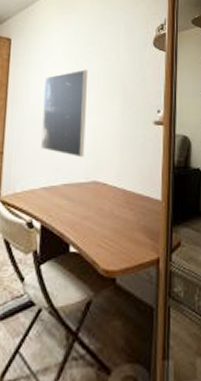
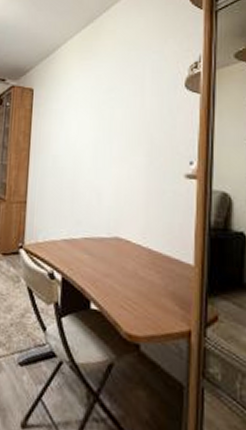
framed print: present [41,69,89,158] -> none [62,117,111,212]

